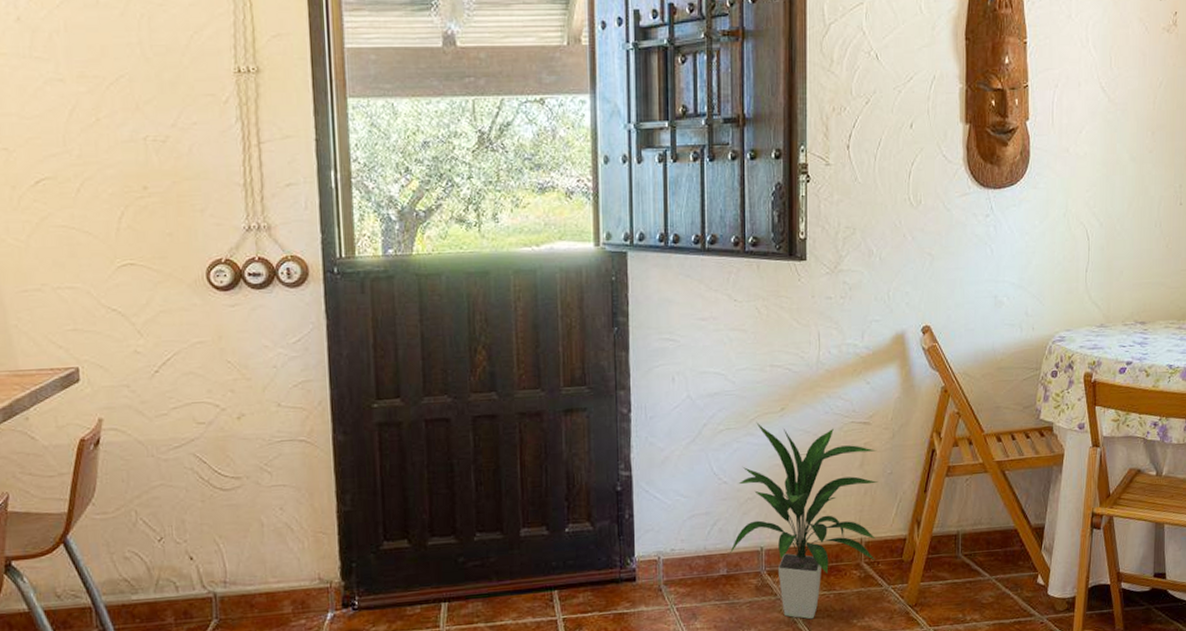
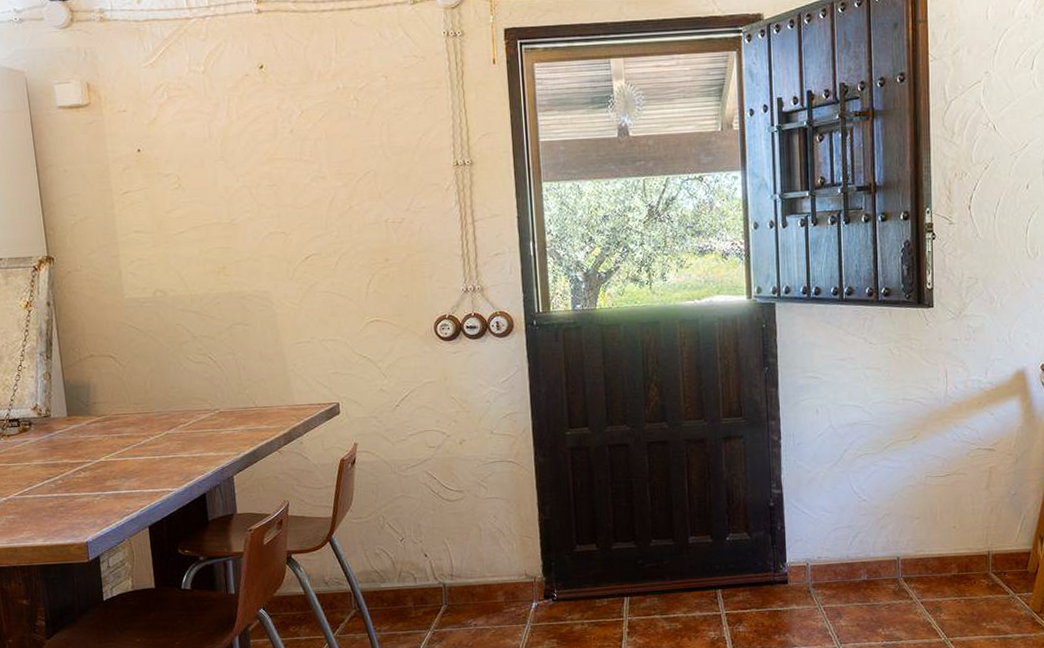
indoor plant: present [729,422,879,620] -> none [869,448,1004,621]

